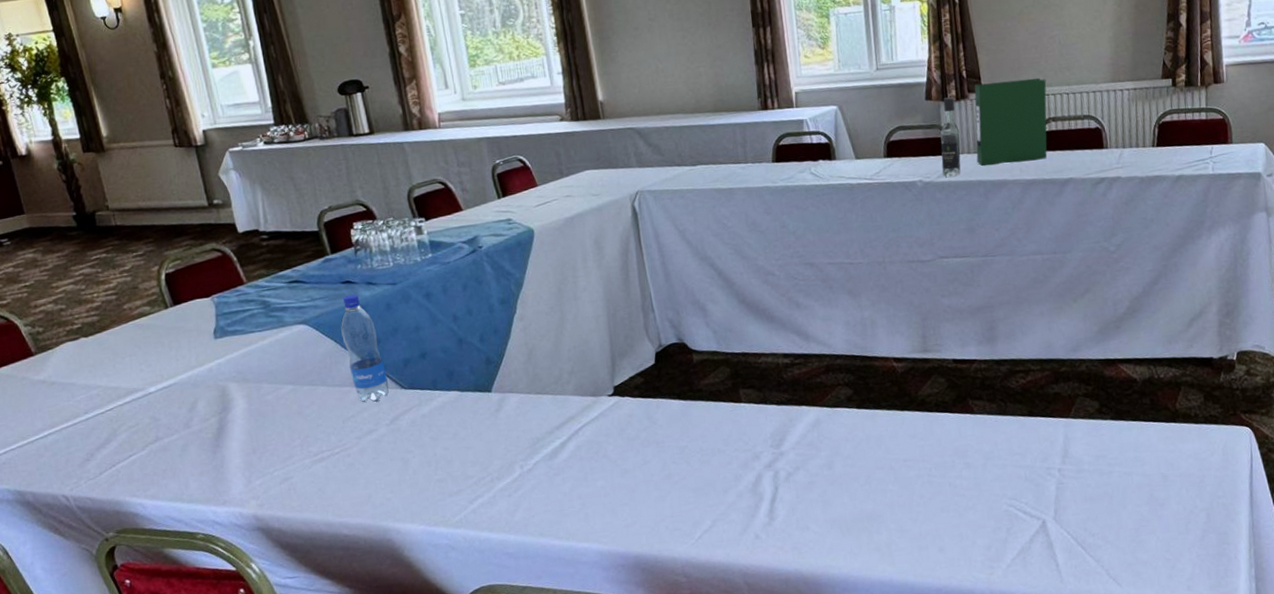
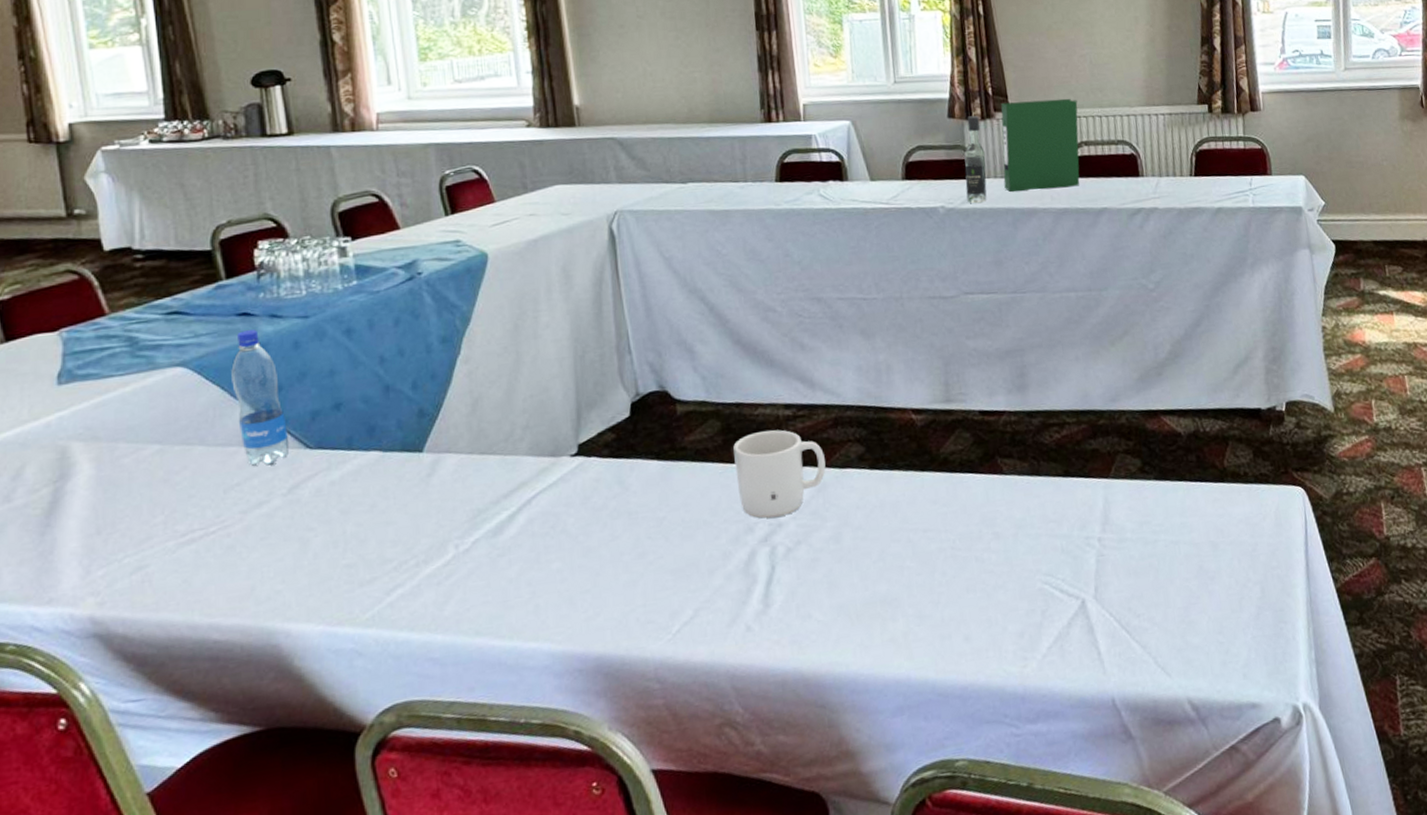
mug: none [741,375,820,448] -> present [733,429,826,519]

